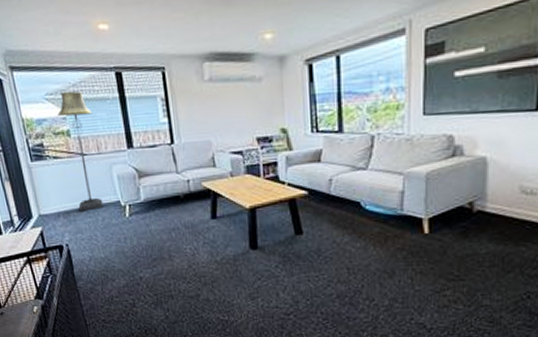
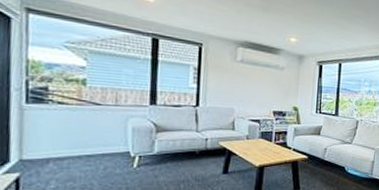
floor lamp: present [57,91,104,211] -> none [75,43,118,159]

